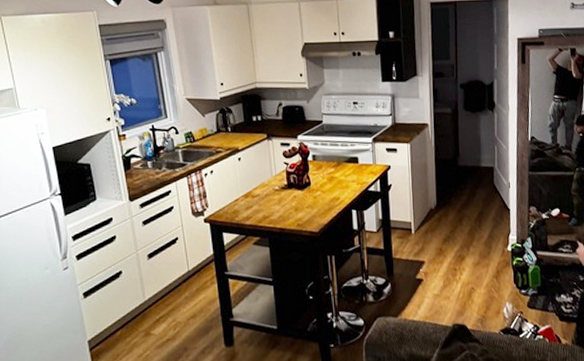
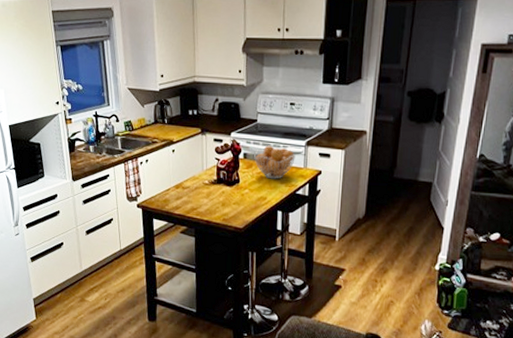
fruit basket: none [323,145,364,179] -> present [254,145,296,179]

